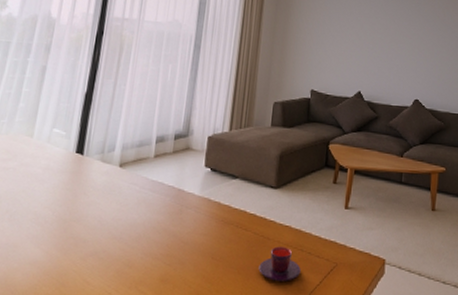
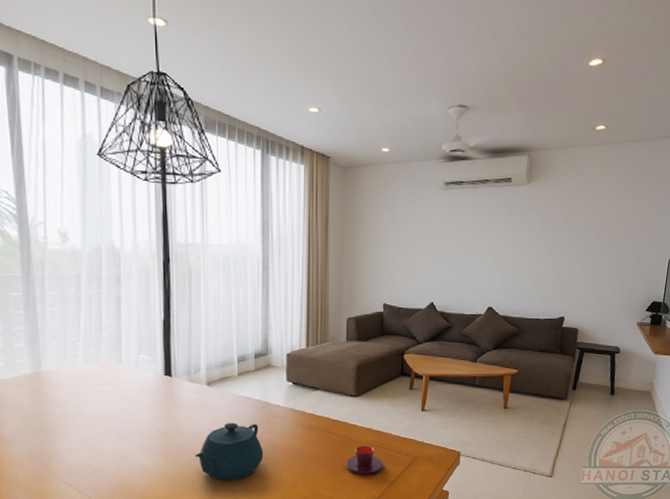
teapot: none [92,211,170,283] -> present [194,422,264,481]

